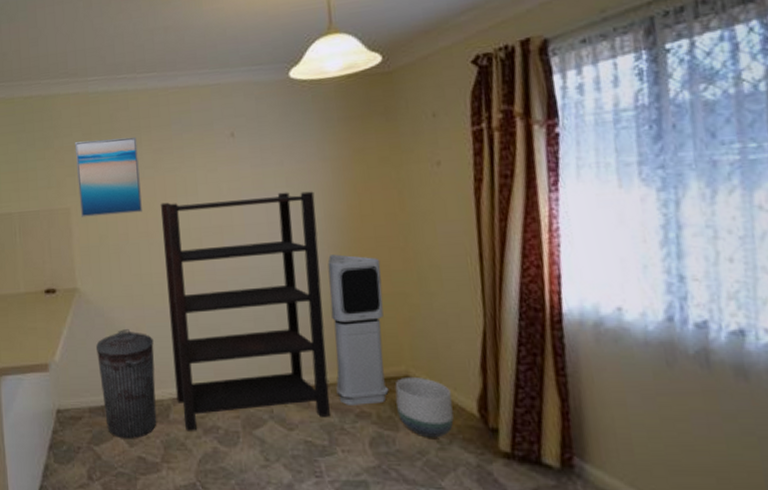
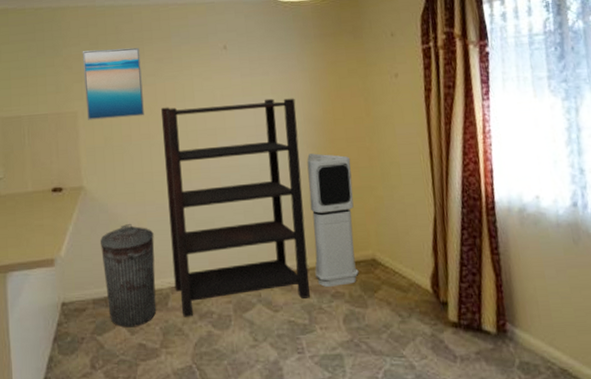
planter: present [395,376,454,438] -> none [364,259,412,313]

